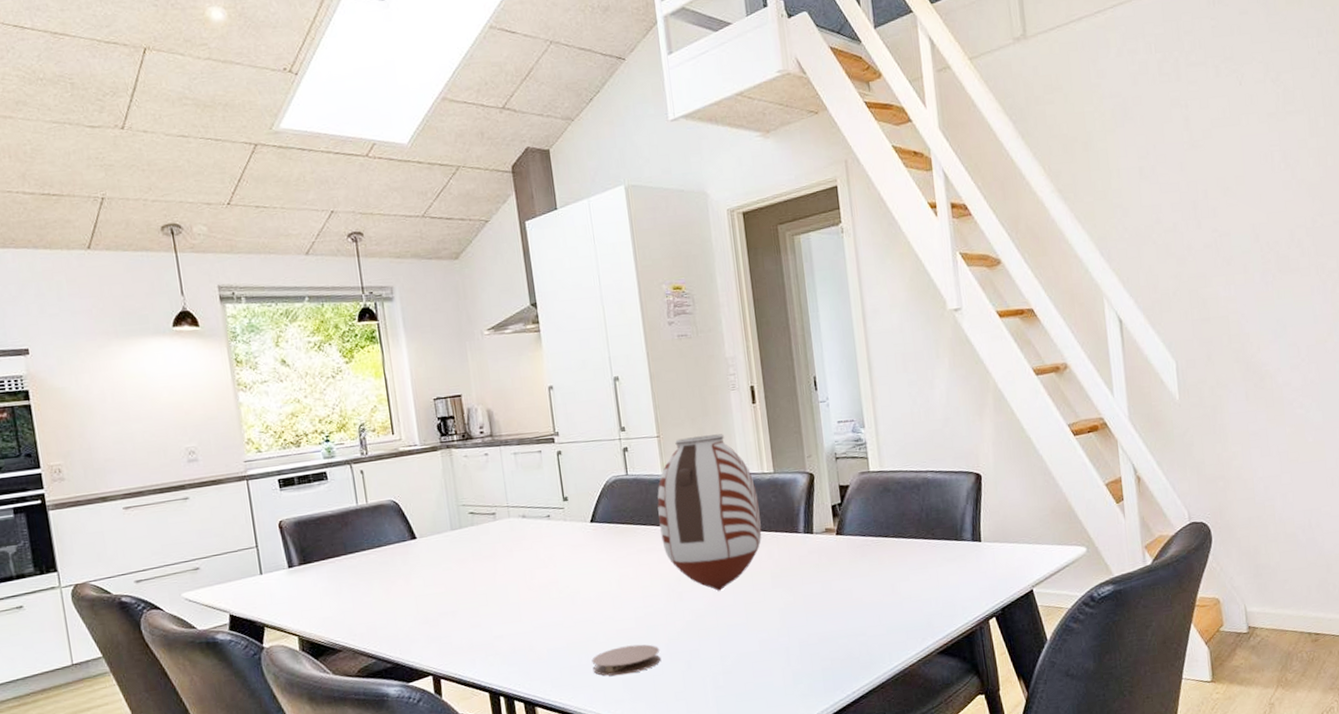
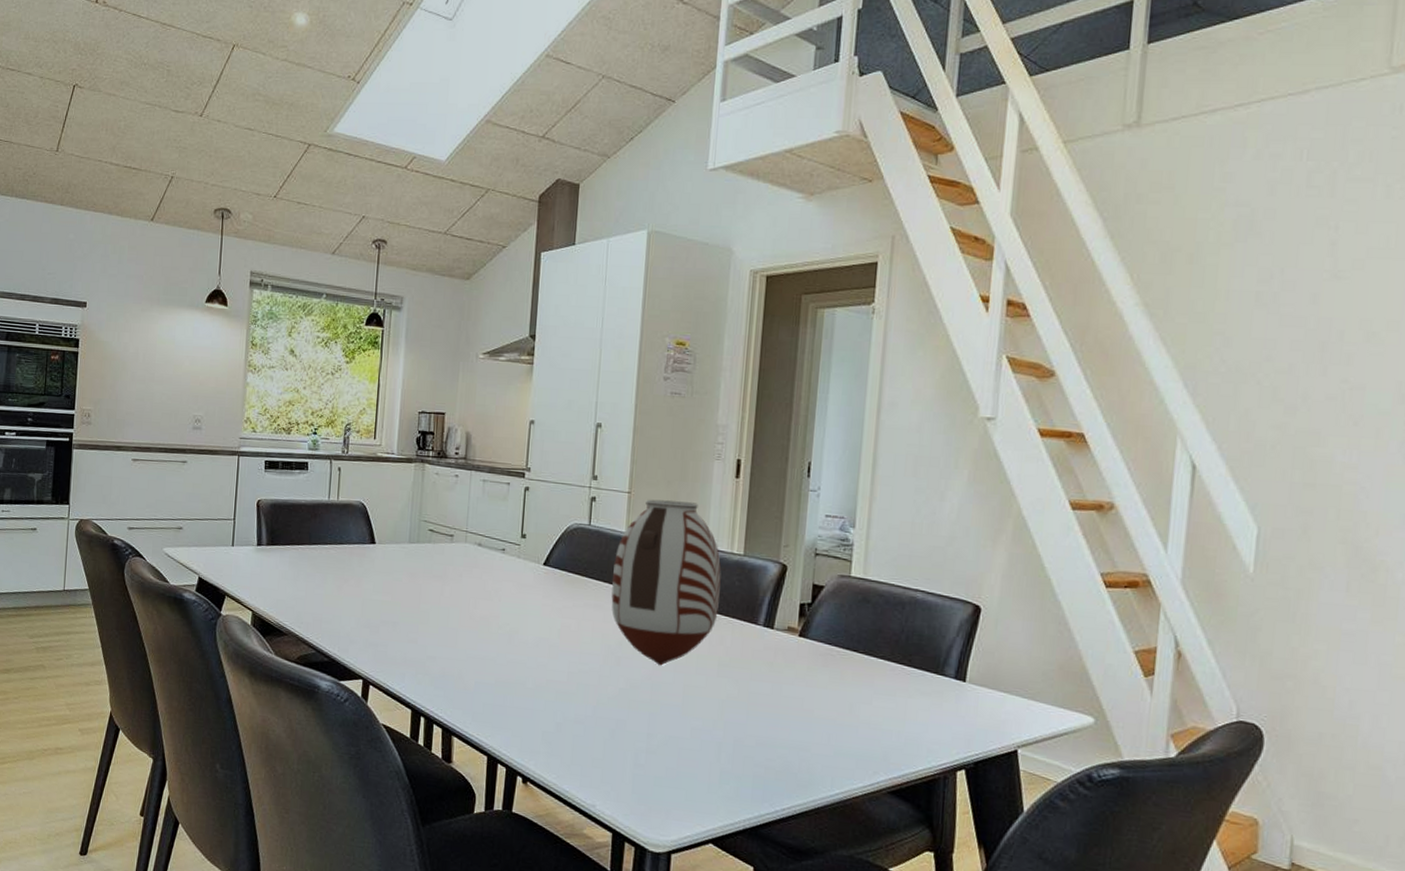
coaster: present [591,644,661,676] -> none [515,697,587,728]

